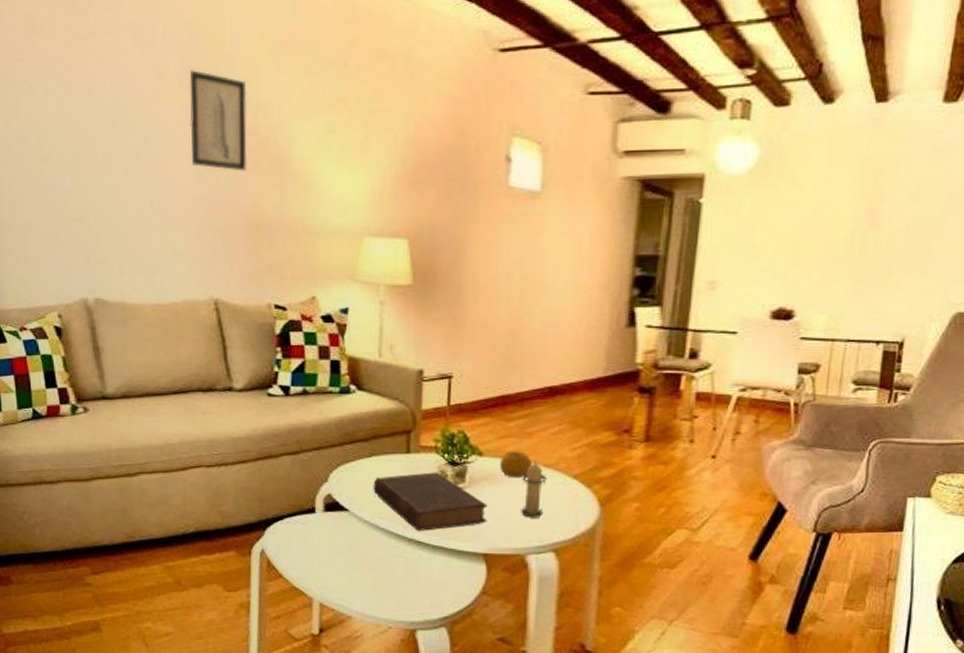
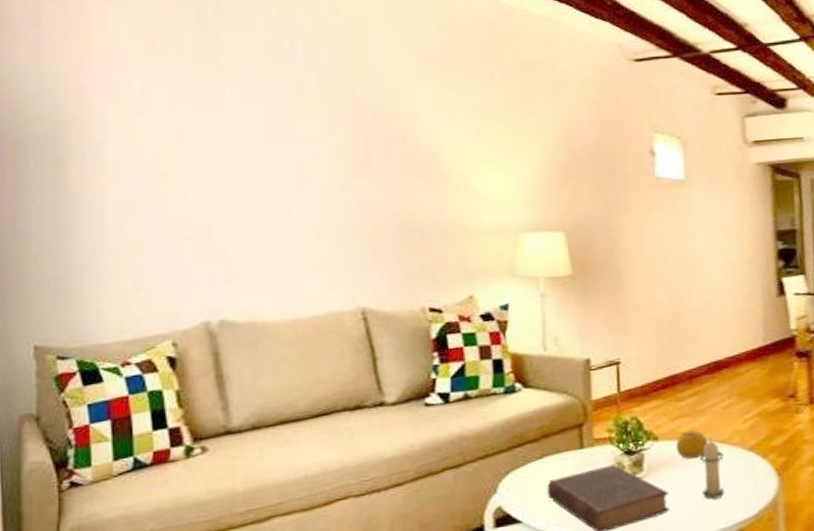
wall art: present [189,70,248,172] -> none [331,84,396,178]

